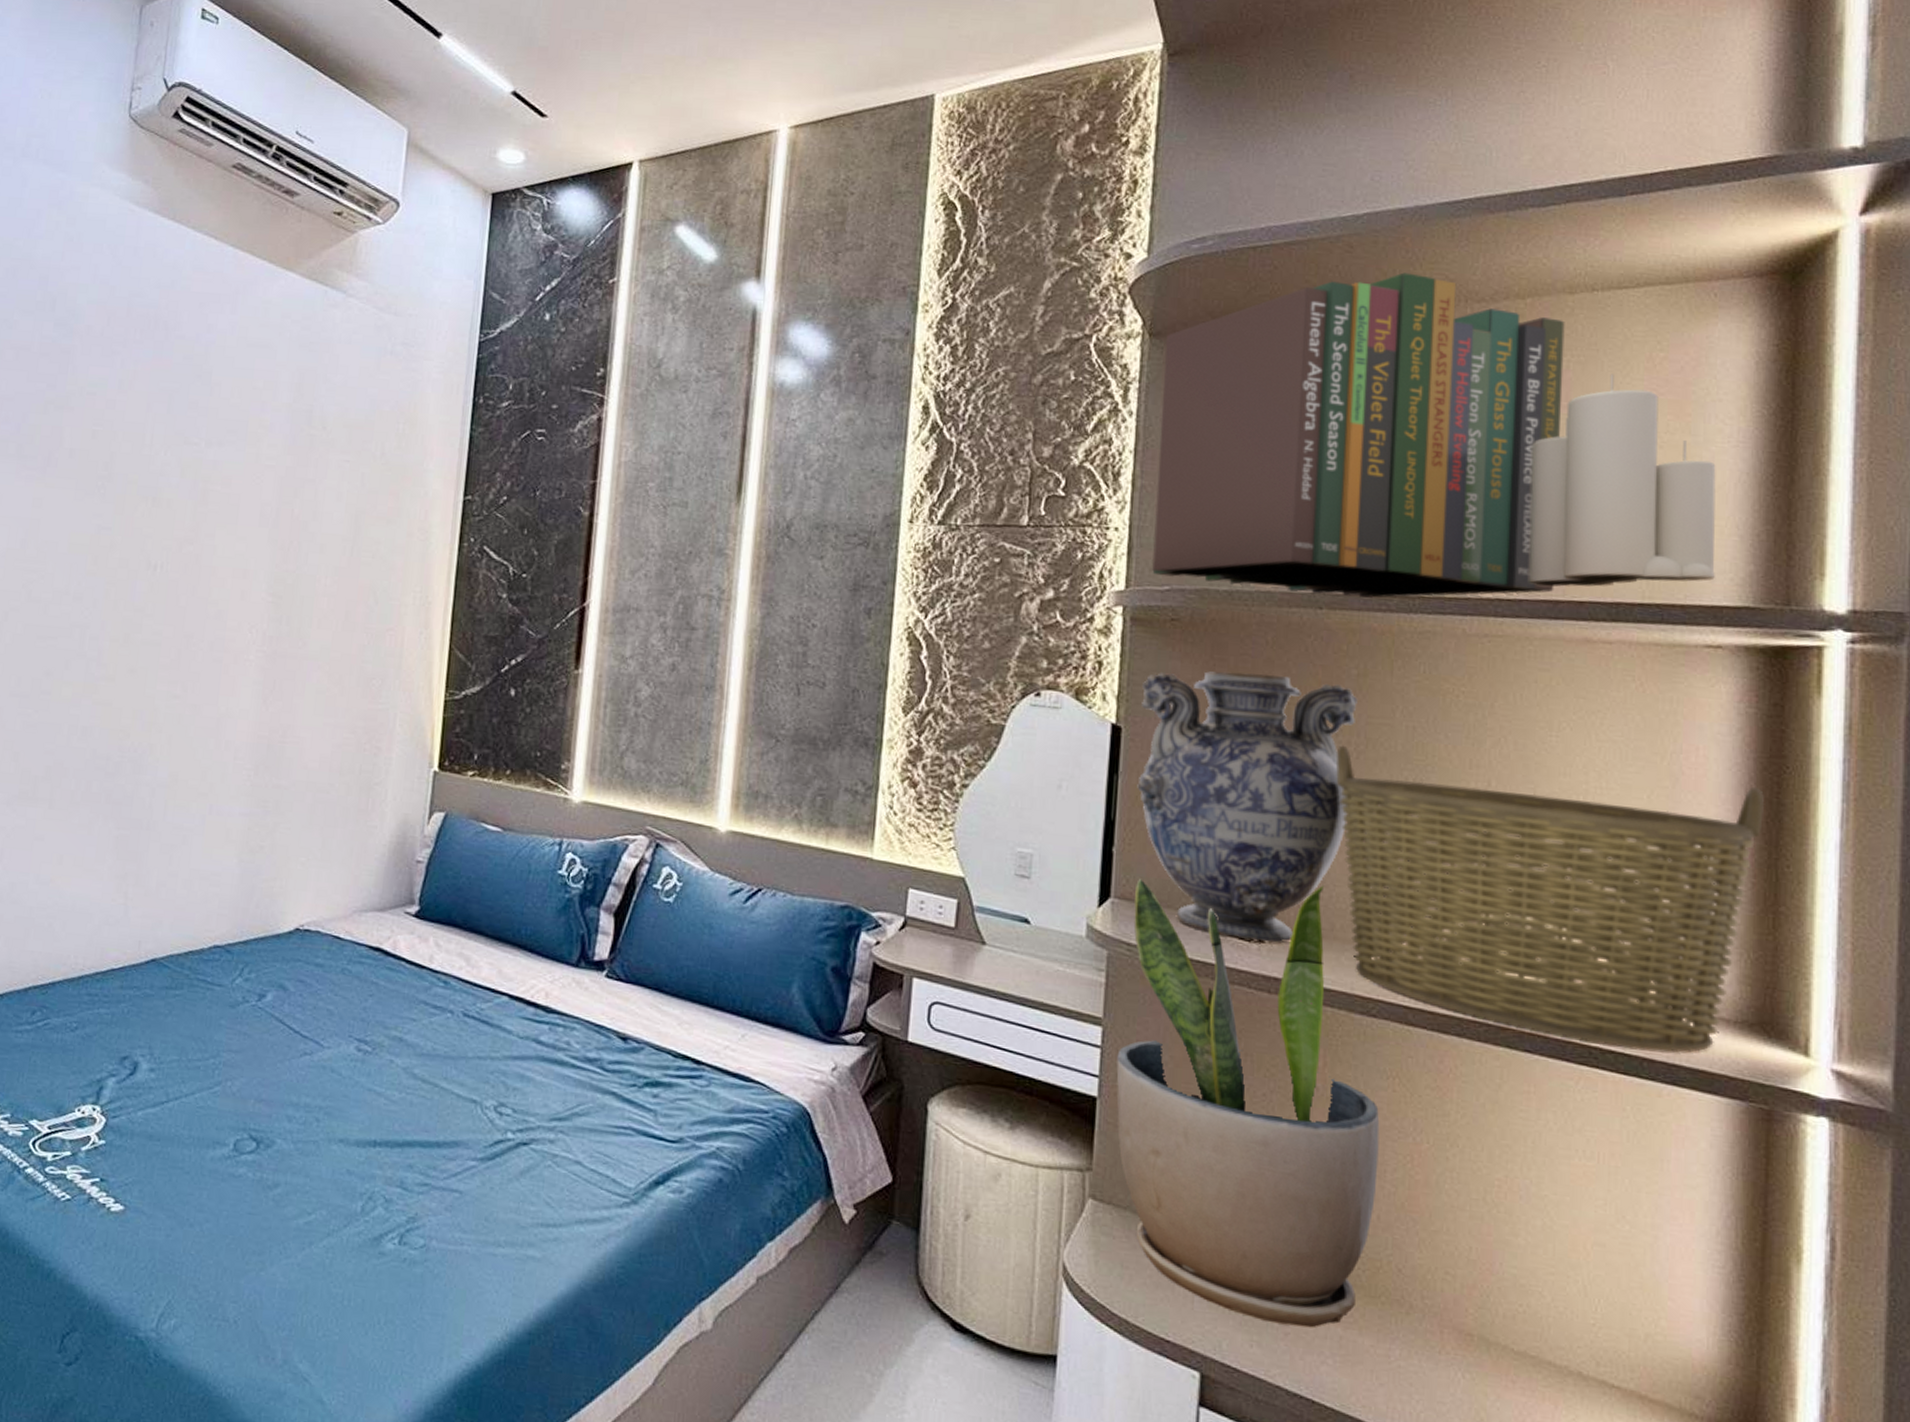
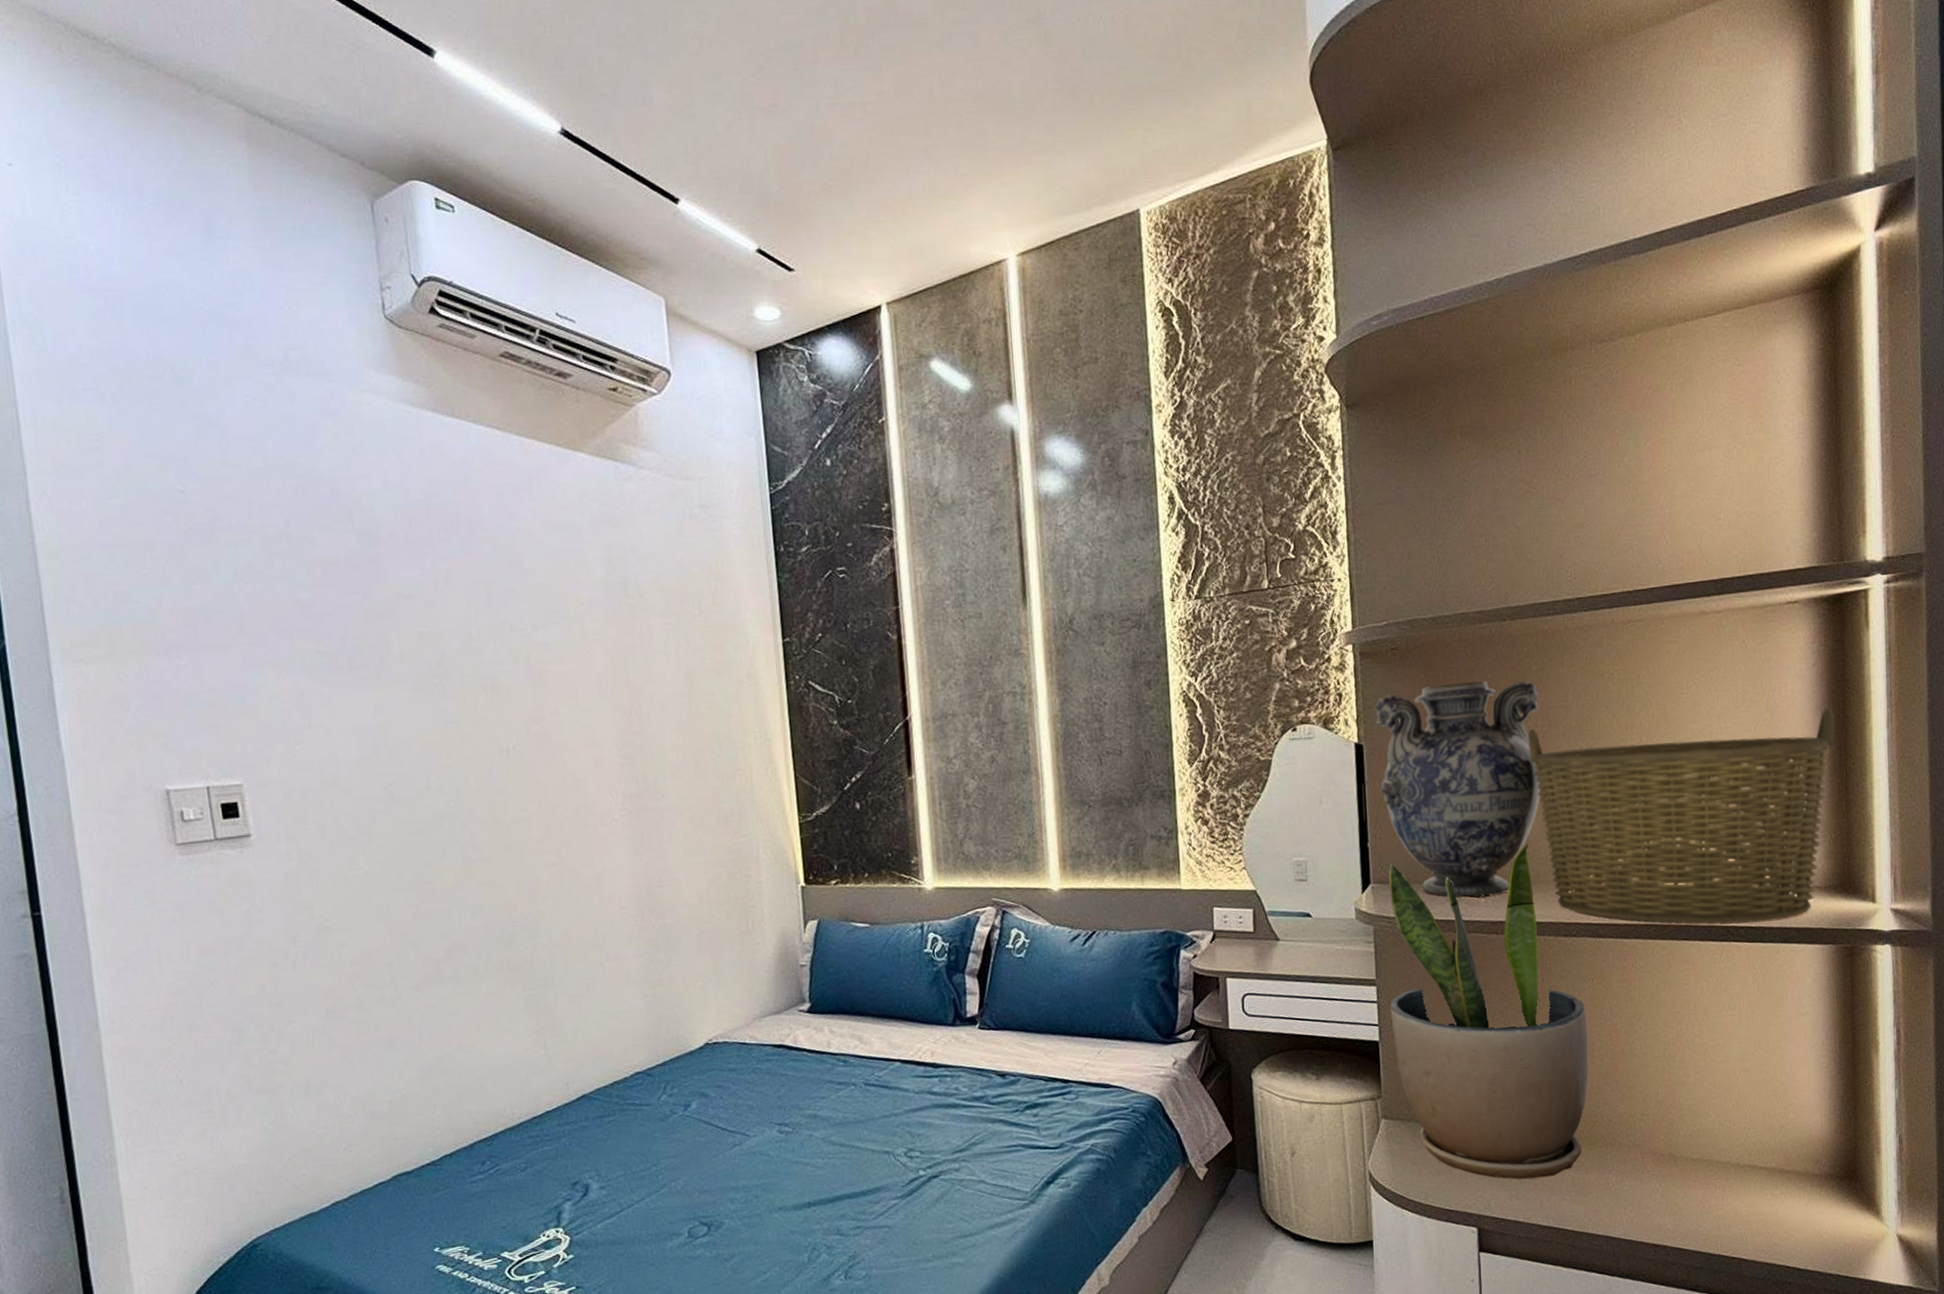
books: present [1152,272,1565,599] -> none [1360,324,1676,614]
candle: present [1529,374,1716,587] -> none [1650,390,1790,575]

